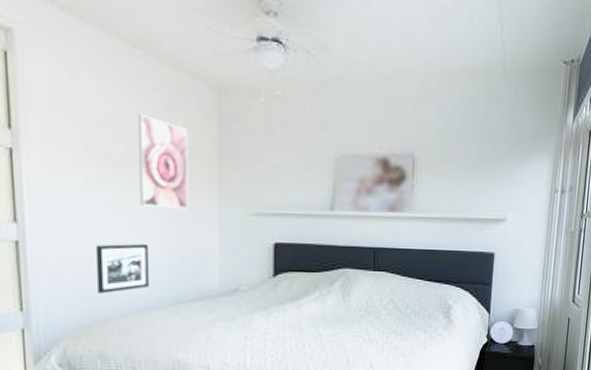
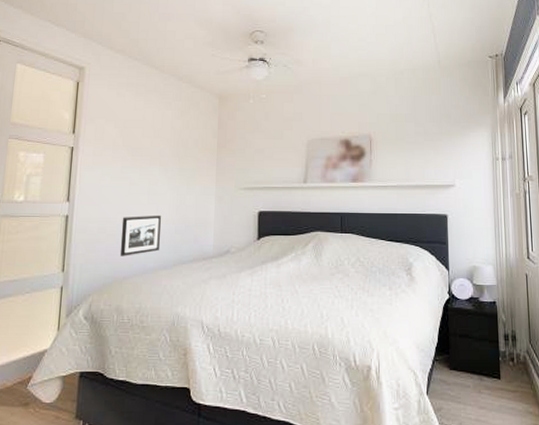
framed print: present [138,115,189,210] -> none [158,119,196,187]

